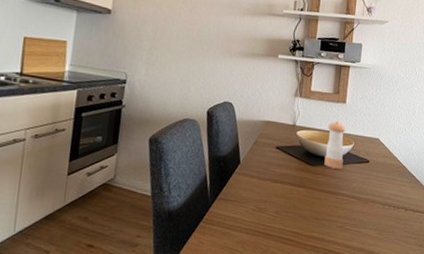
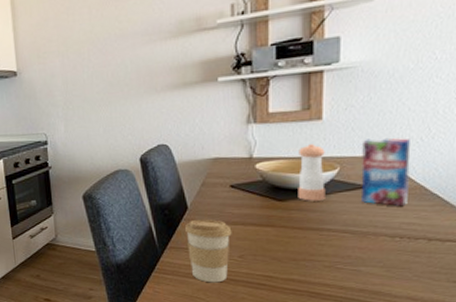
coffee cup: none [234,174,273,236] -> present [184,219,232,283]
juice carton: none [366,124,399,181] -> present [361,137,411,207]

